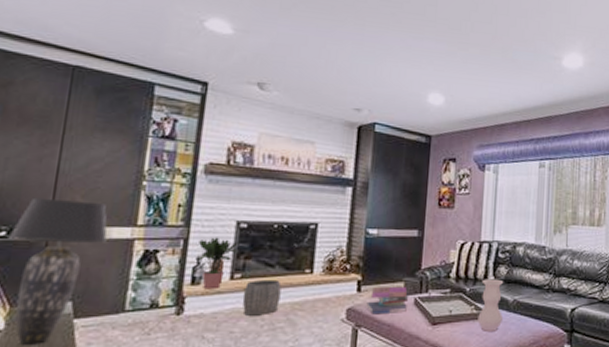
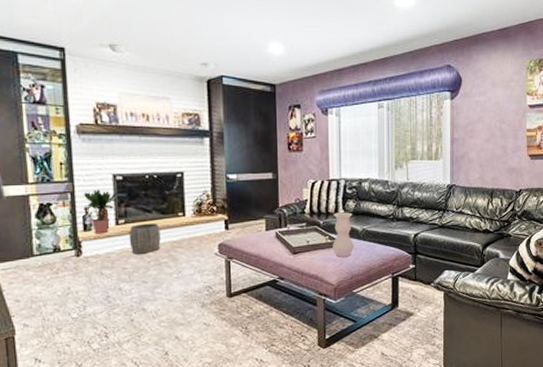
books: present [366,286,409,315] -> none [235,223,271,248]

